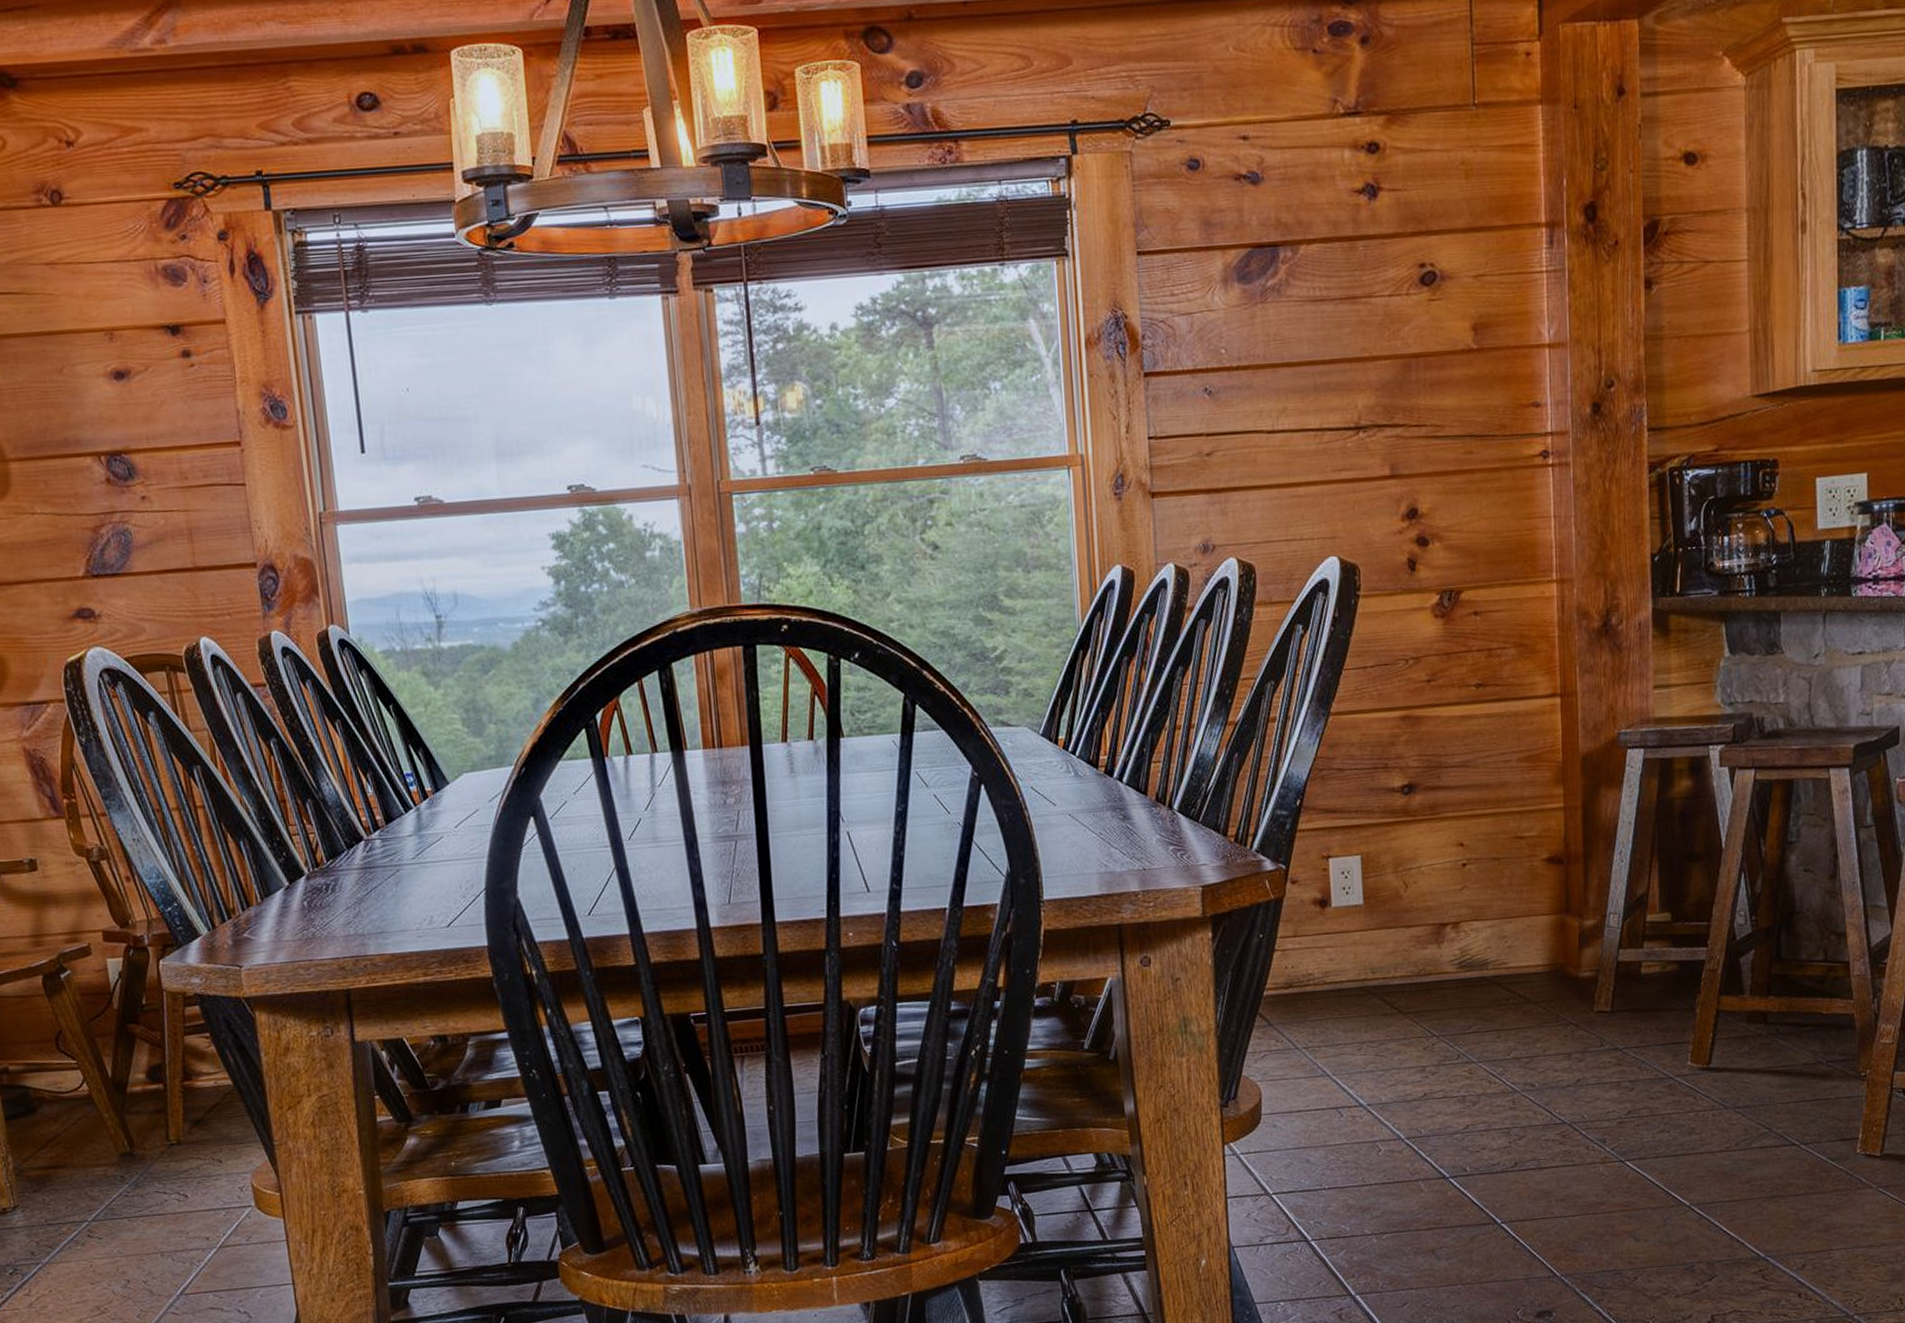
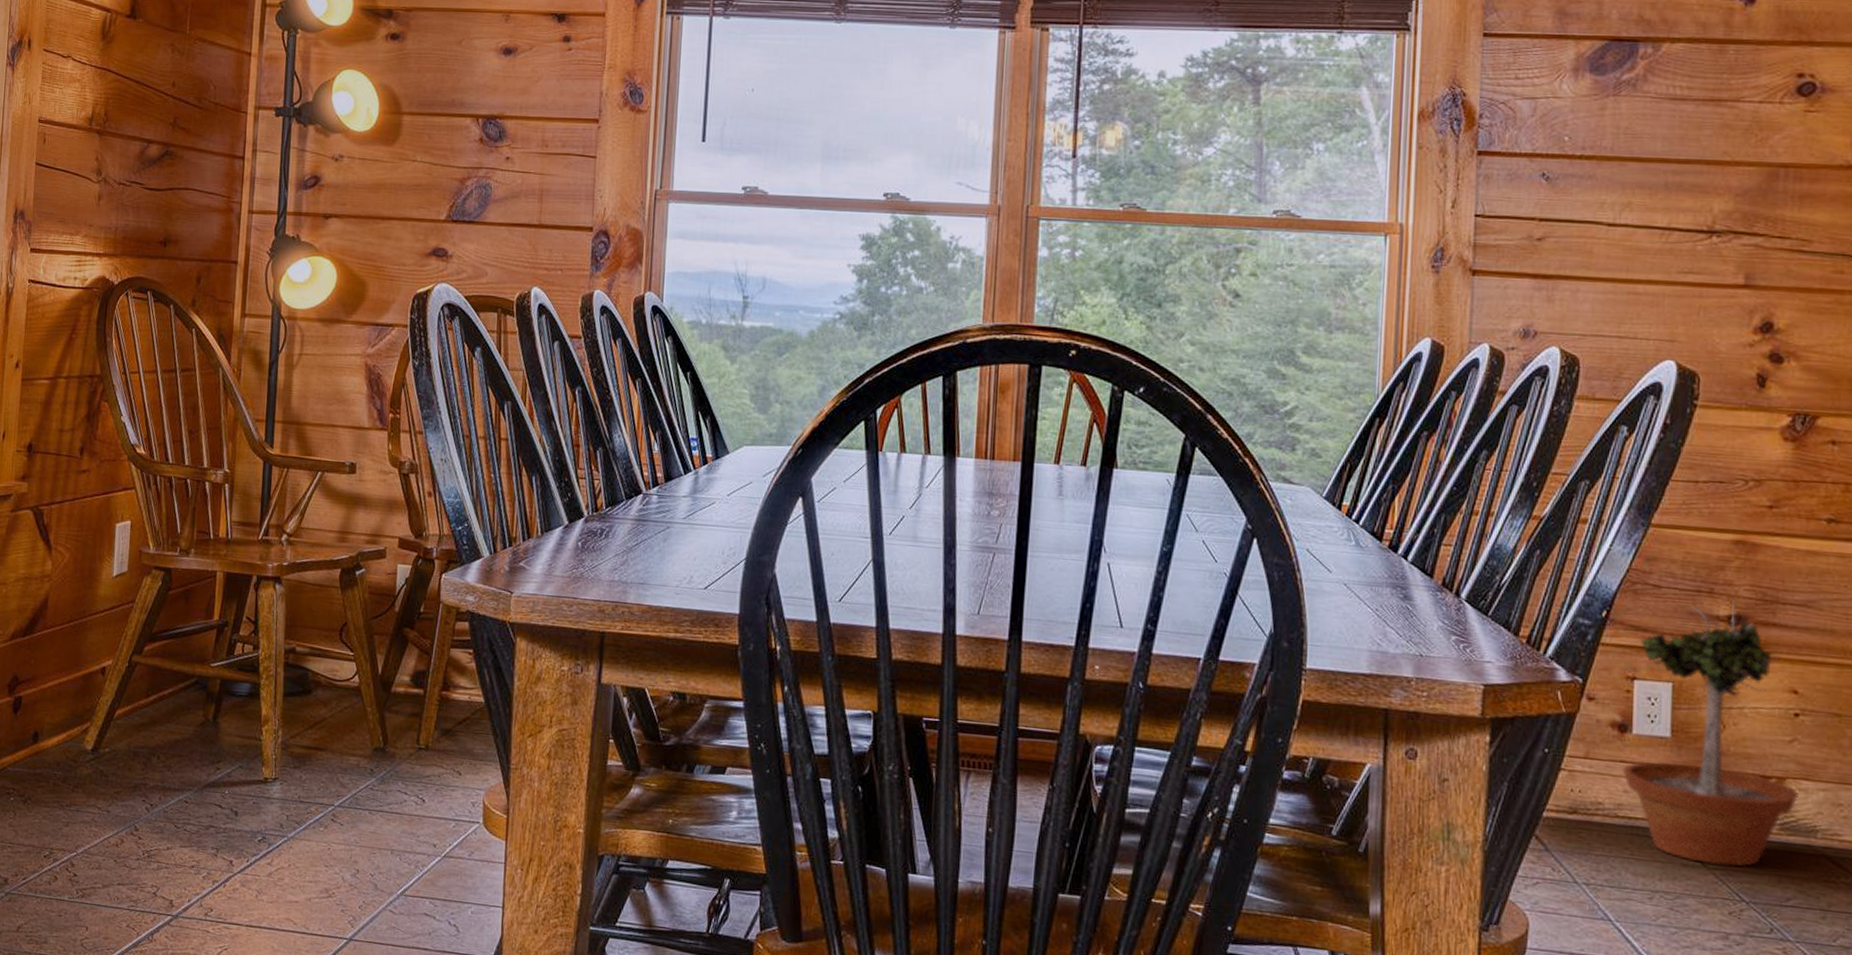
potted tree: none [1326,771,1471,1010] -> present [1622,600,1798,867]

